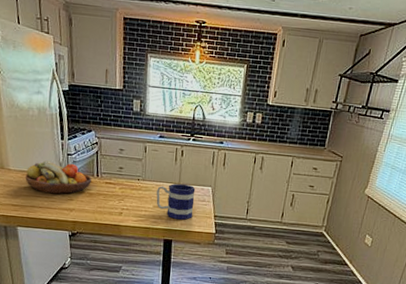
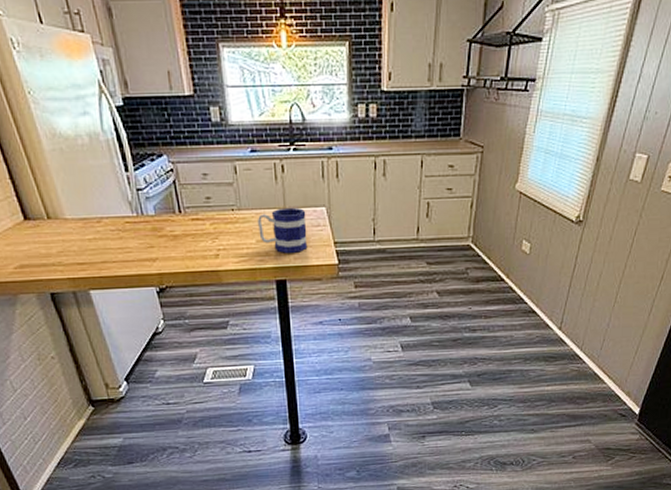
fruit bowl: present [25,160,92,194] -> none [87,200,173,243]

